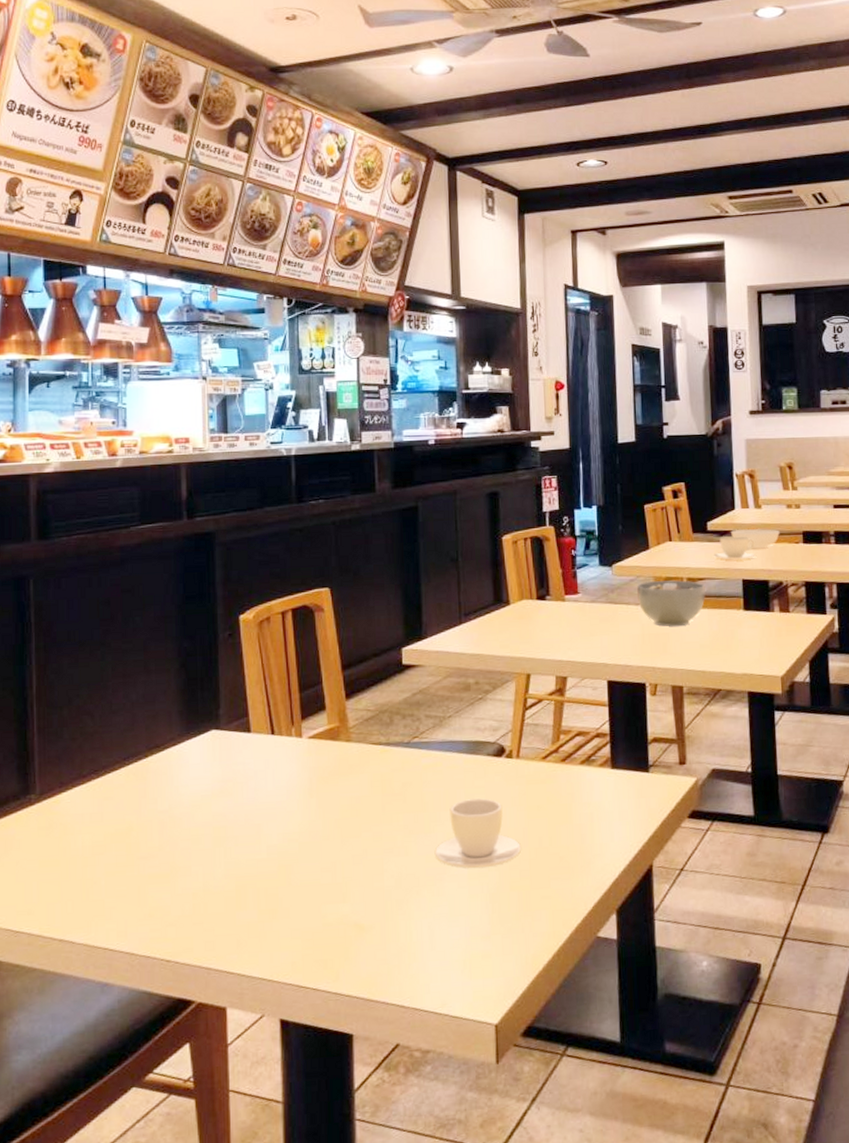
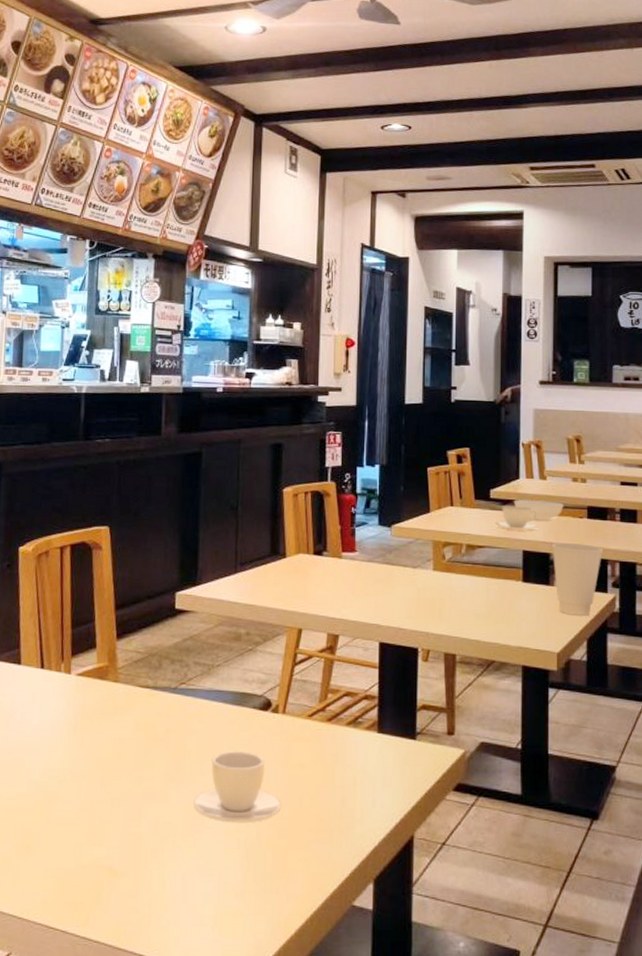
soup bowl: present [637,580,706,626] -> none [415,545,484,593]
cup: none [770,568,821,640] -> present [551,543,604,617]

